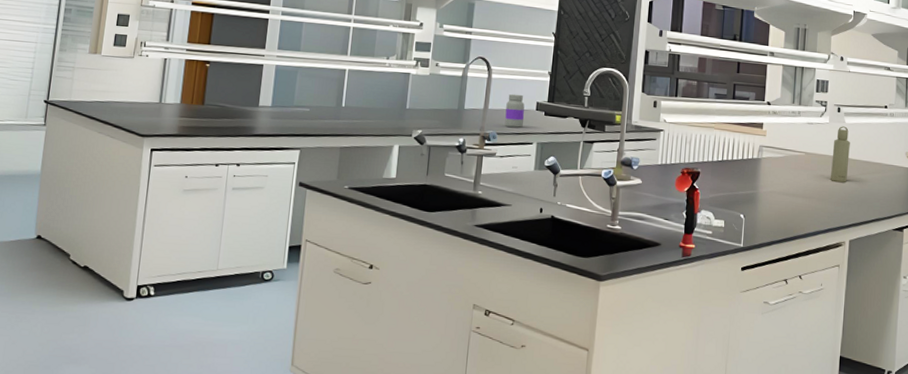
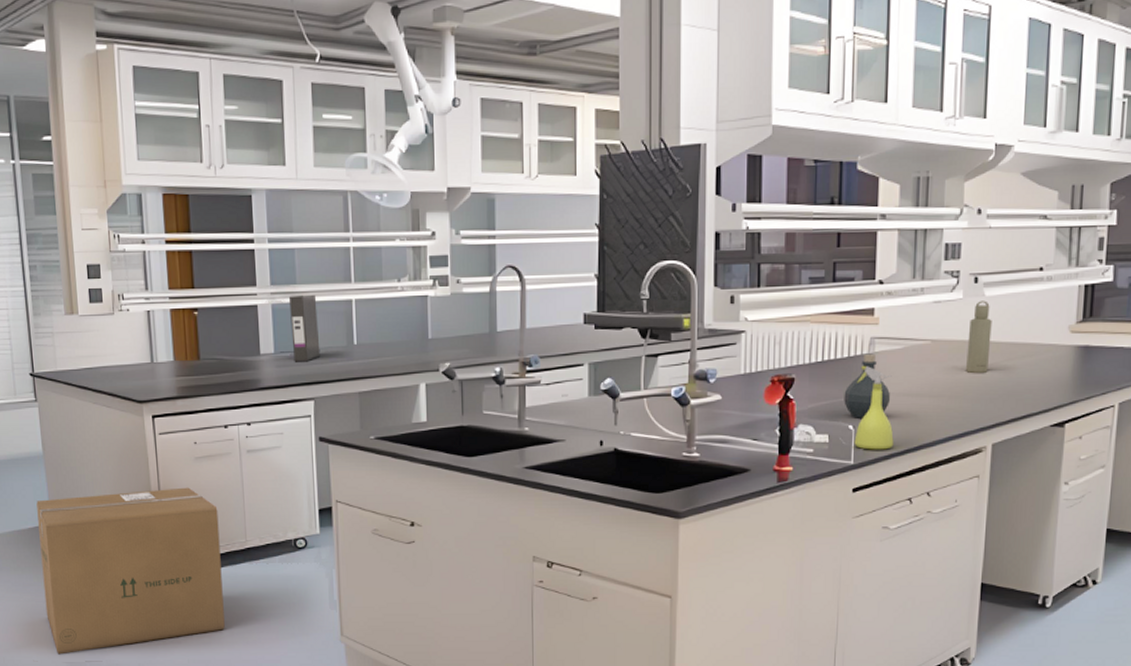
box: none [9,215,196,366] -> present [36,487,225,655]
binder: none [288,60,316,118] -> present [288,294,321,364]
jar: present [504,94,525,128] -> none [547,306,571,347]
flask: none [737,158,773,210] -> present [844,353,890,418]
spray bottle: none [744,167,775,237] -> present [854,365,894,450]

